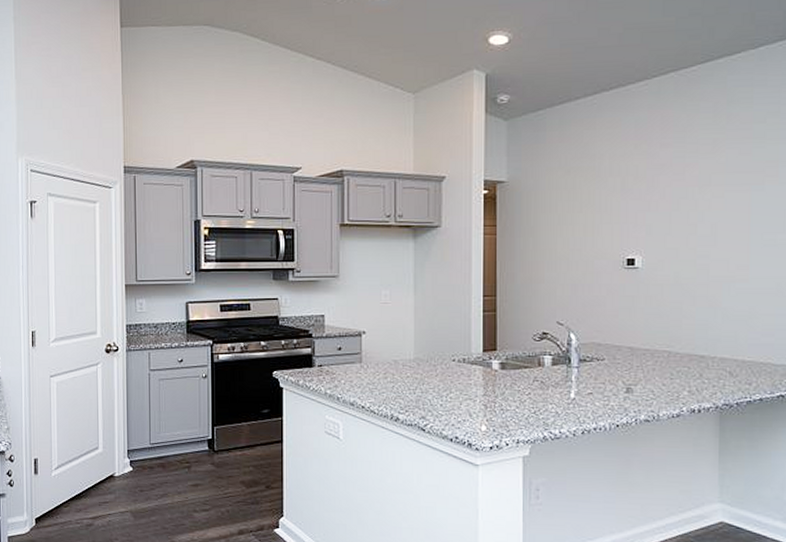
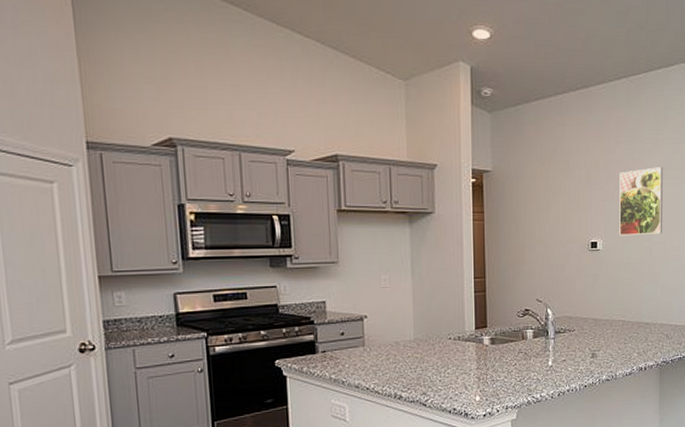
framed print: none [664,171,725,252] -> present [619,167,663,236]

